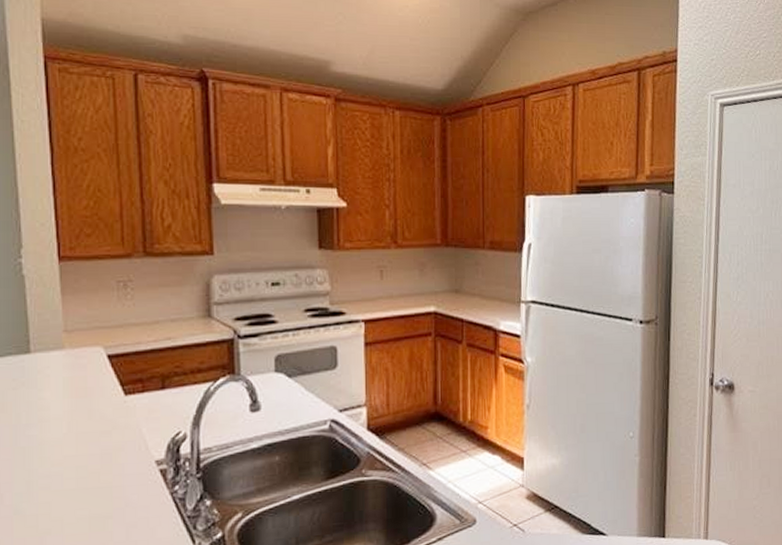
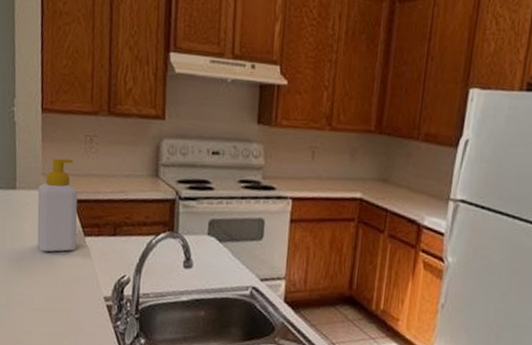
soap bottle: none [61,310,115,421] -> present [37,158,78,252]

